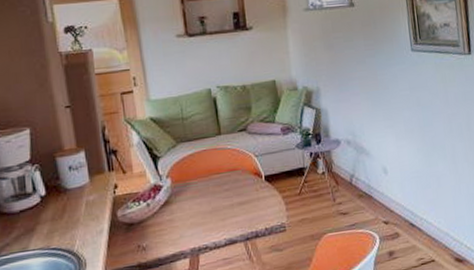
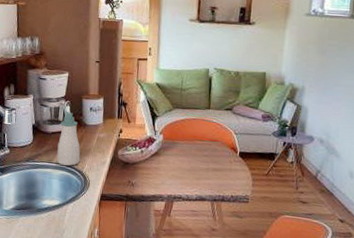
soap bottle: none [29,178,67,251] -> present [57,112,81,166]

